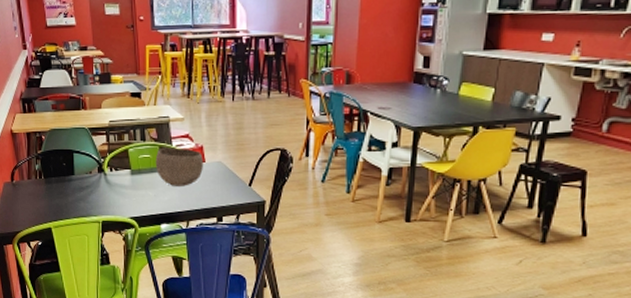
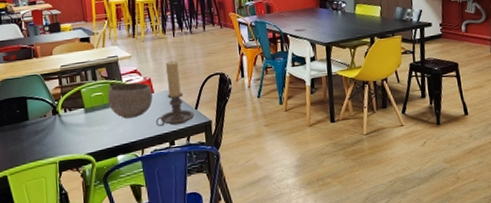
candle holder: none [204,128,247,201] -> present [156,60,195,127]

